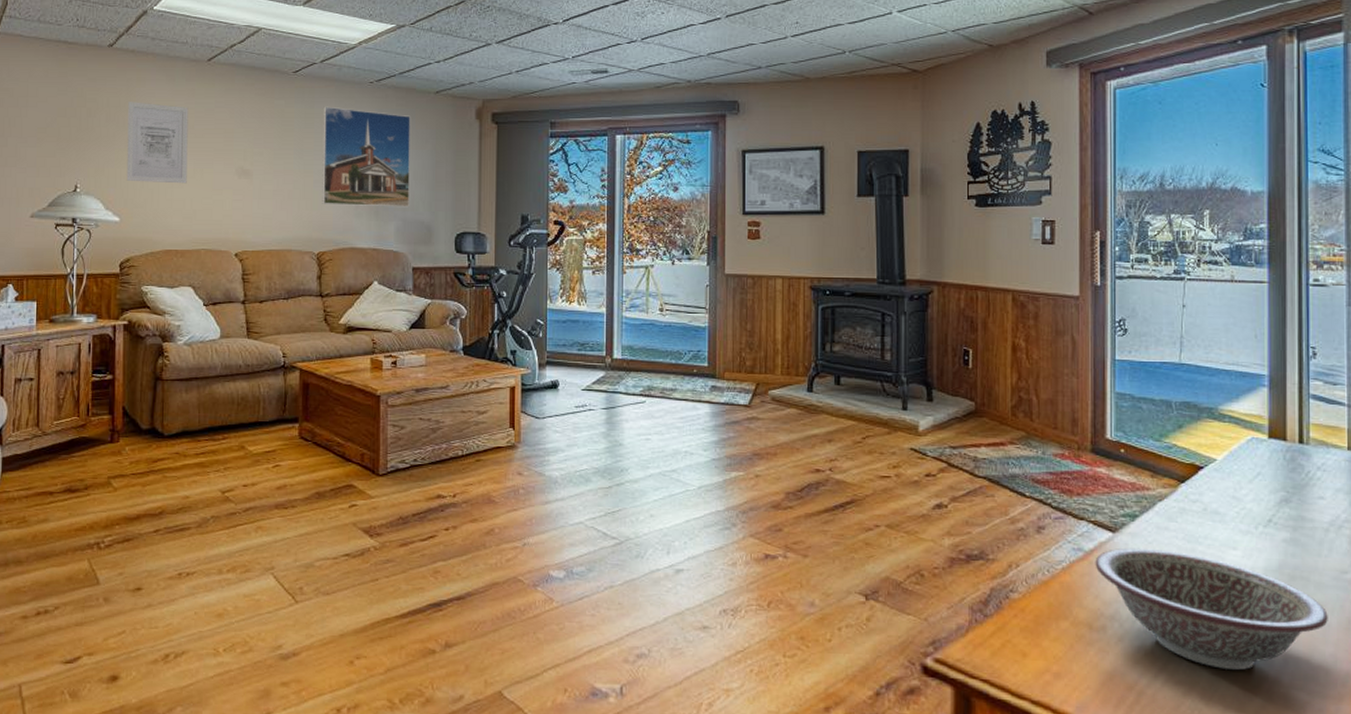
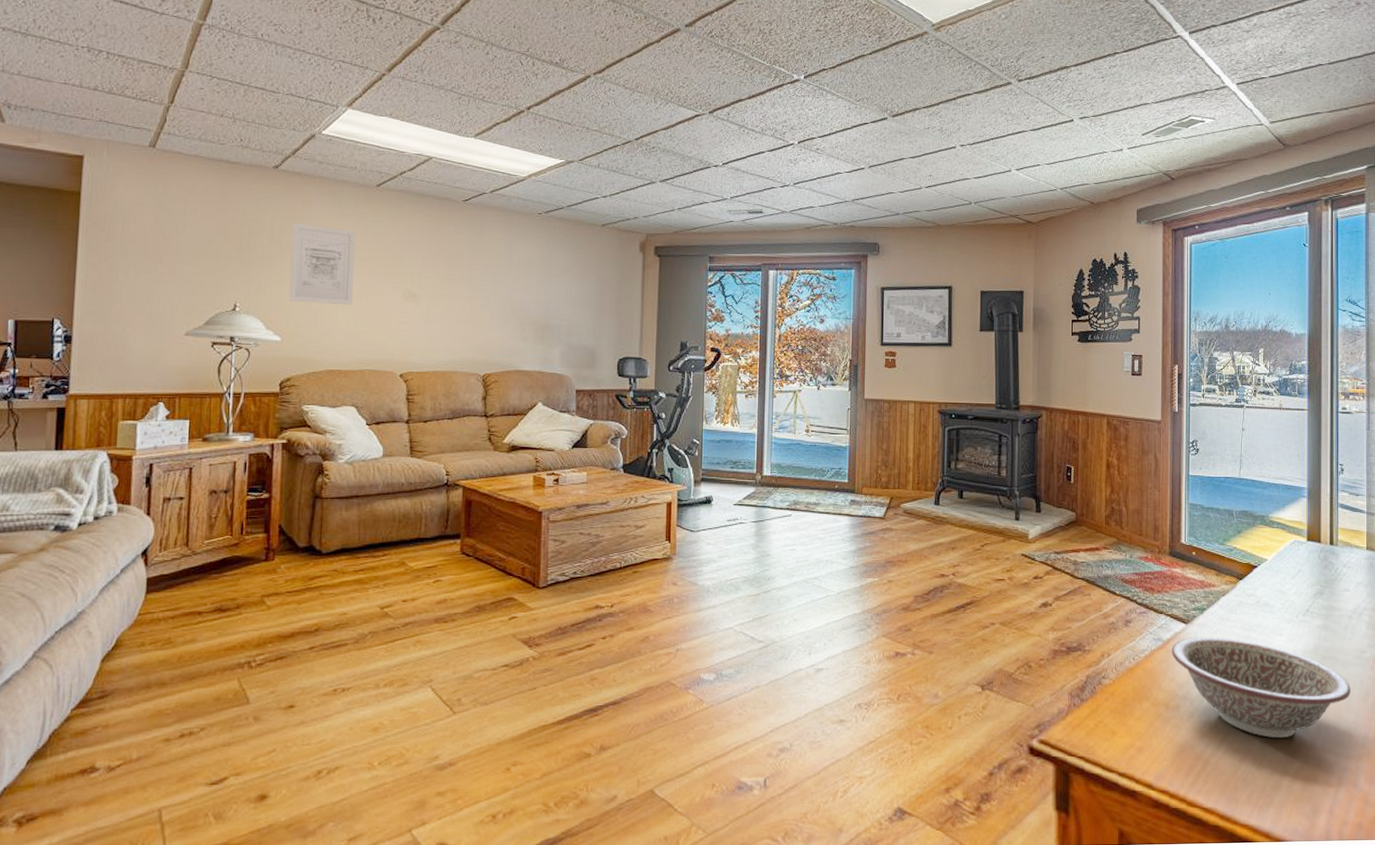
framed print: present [322,106,410,207] -> none [488,234,577,333]

